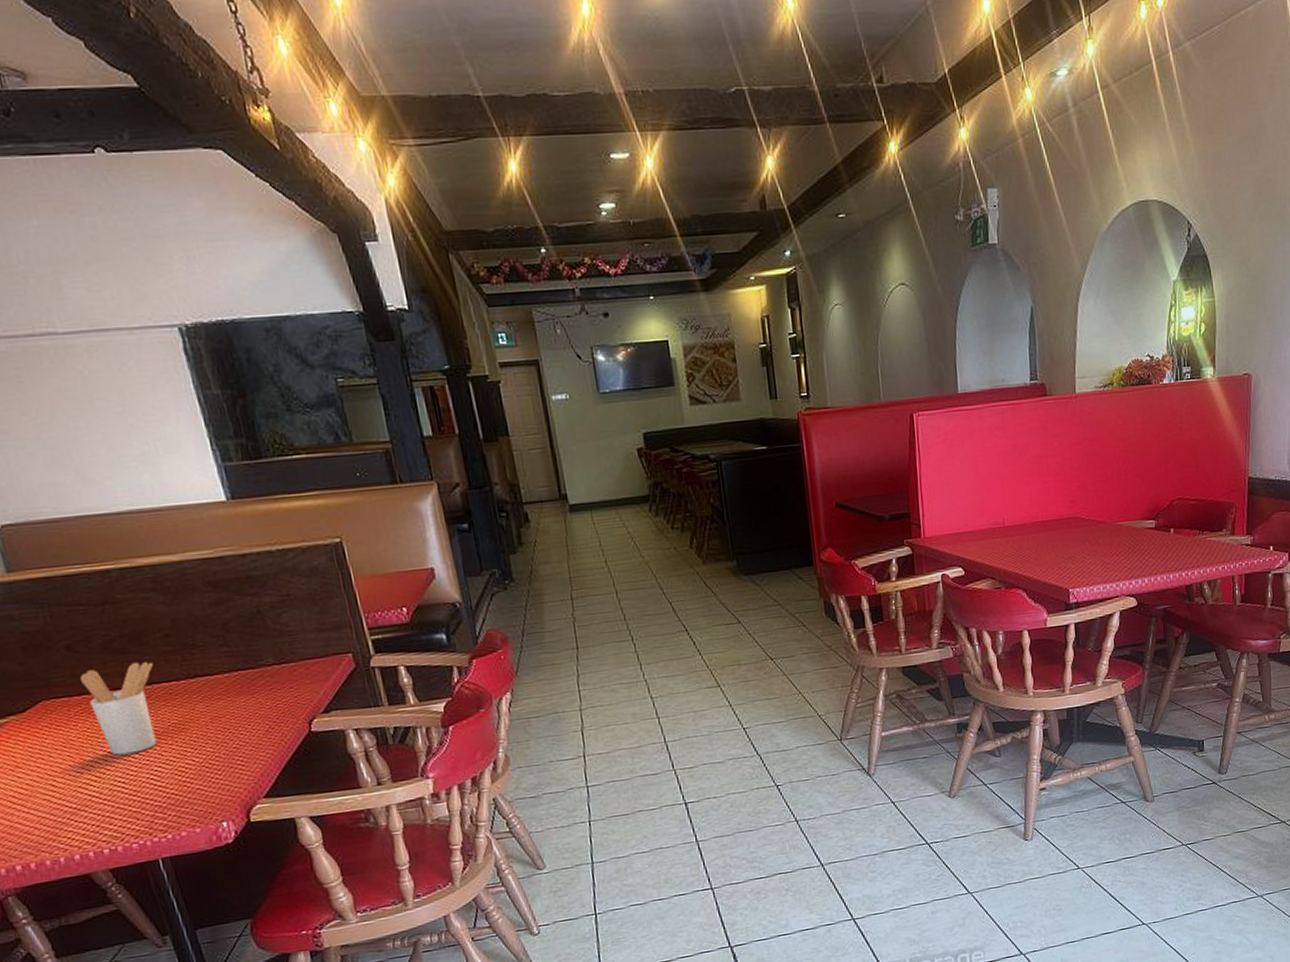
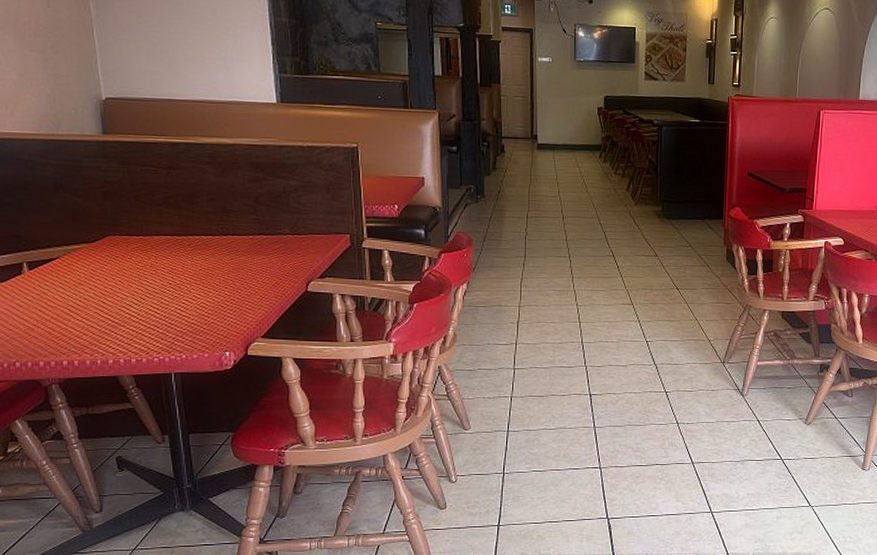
utensil holder: present [80,661,157,756] -> none [141,216,197,287]

